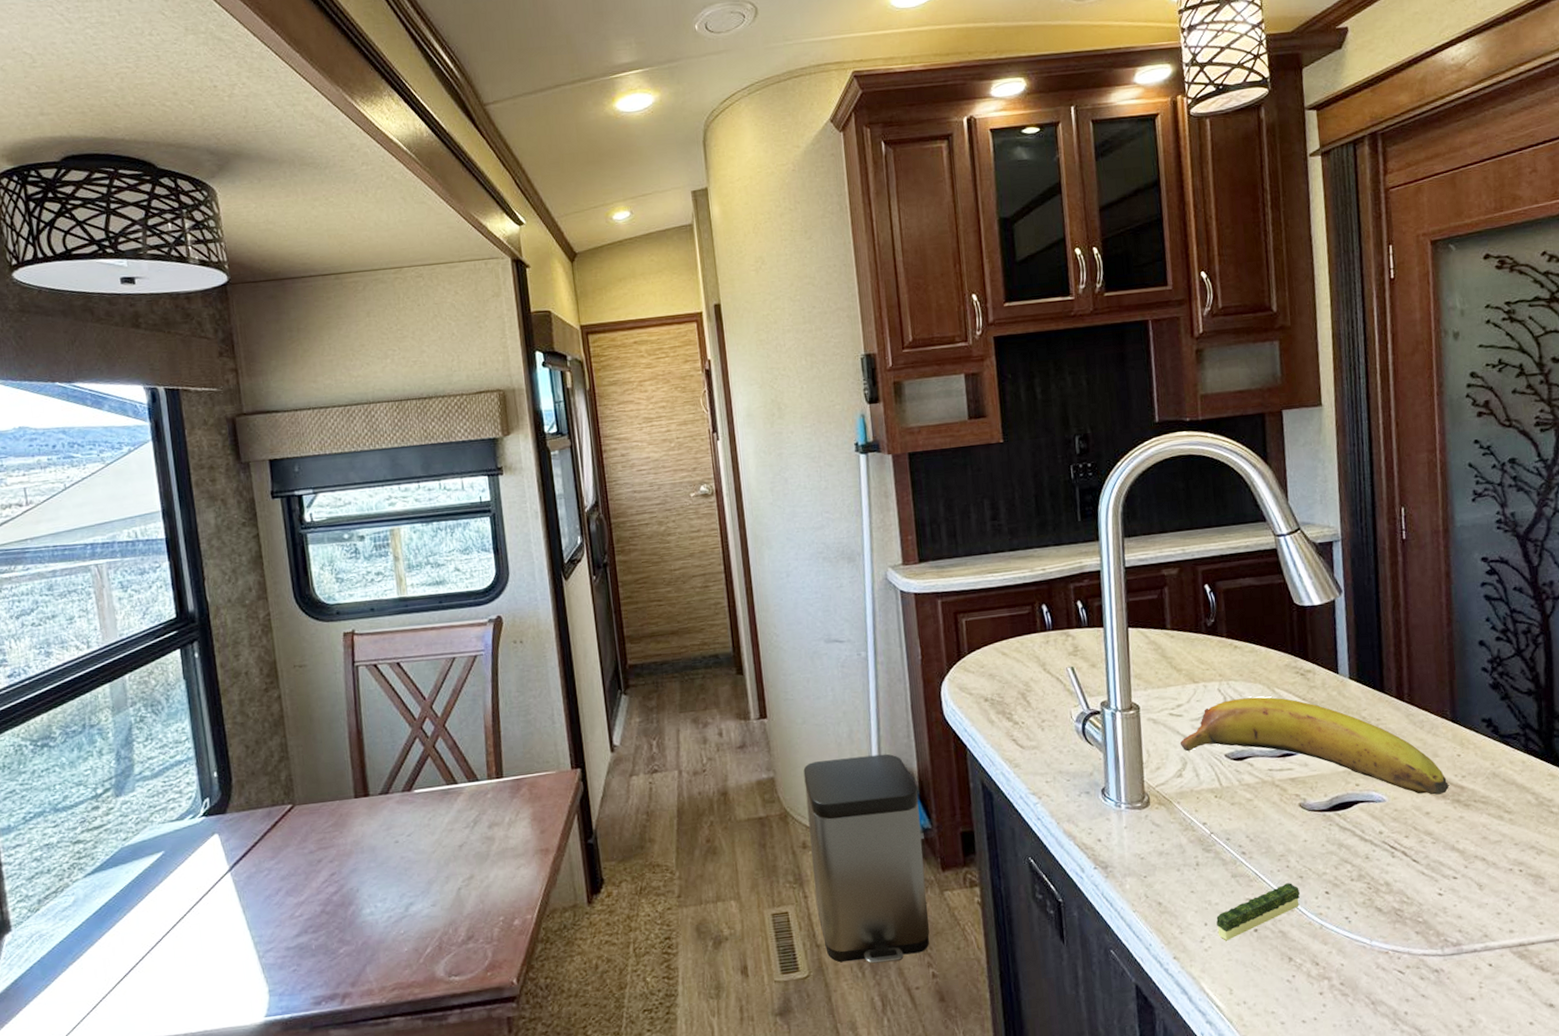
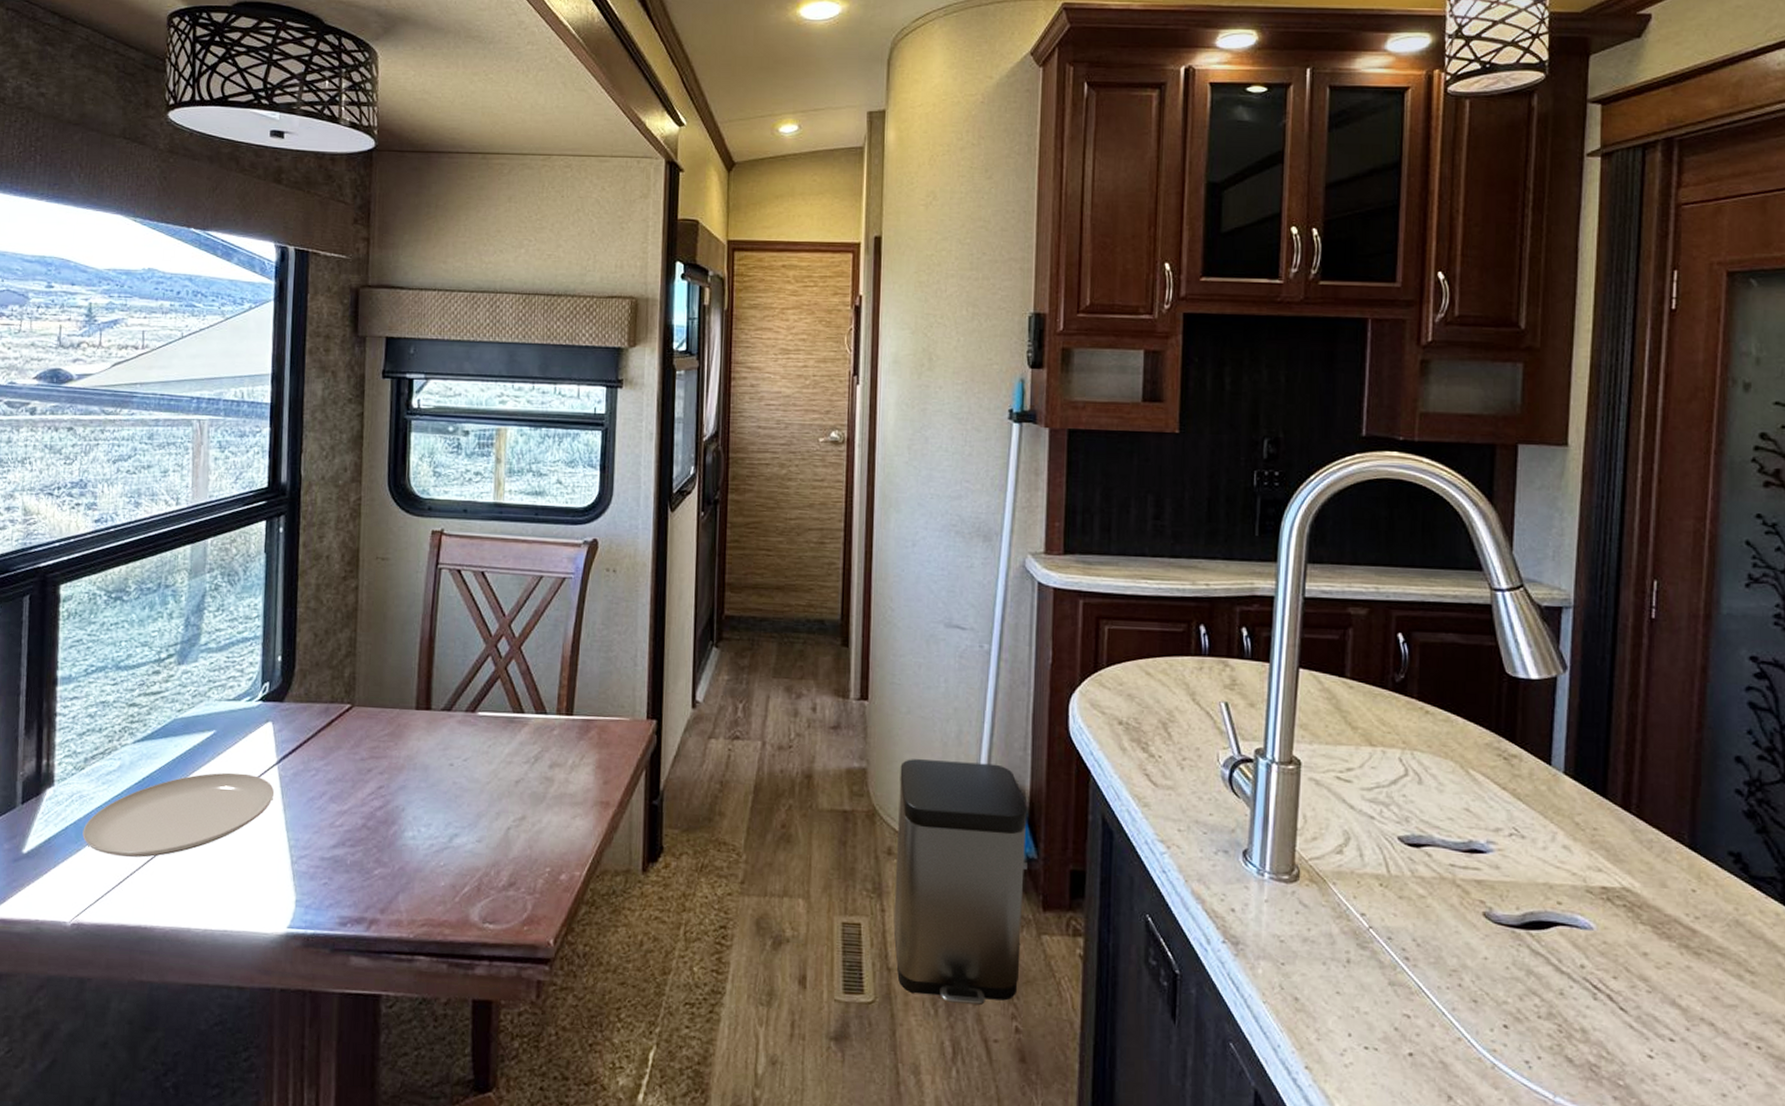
plate: none [48,885,232,984] -> present [82,772,275,858]
fruit: present [1180,697,1449,795] -> none [1344,773,1676,934]
sponge: present [1216,883,1301,941] -> none [1363,1005,1472,1060]

